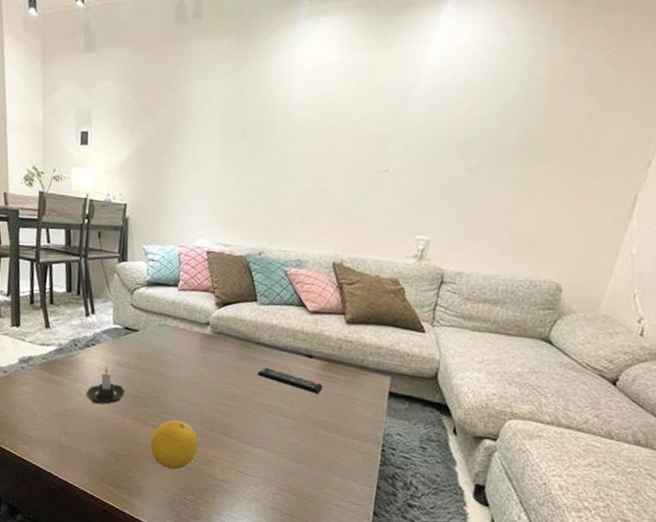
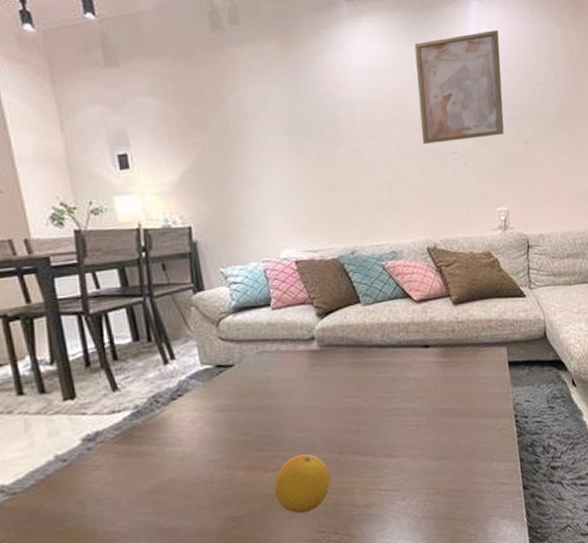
candle: present [86,366,125,405] -> none [181,417,231,465]
remote control: present [258,367,323,394] -> none [378,368,447,383]
wall art: none [353,40,470,159] -> present [414,30,504,145]

